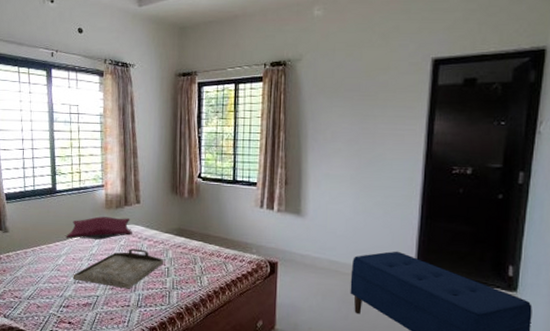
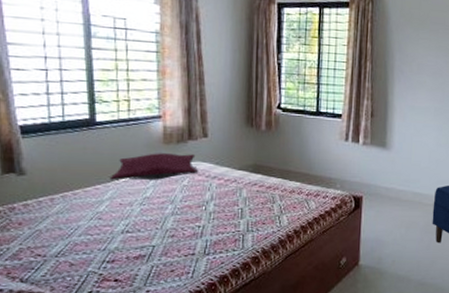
serving tray: present [73,248,164,289] -> none [120,189,237,235]

